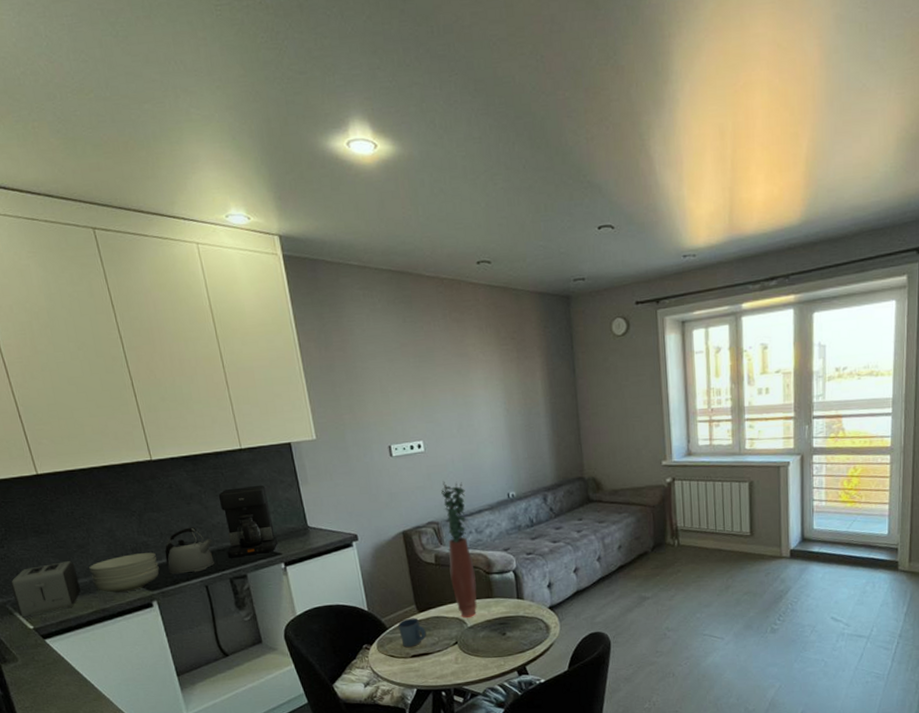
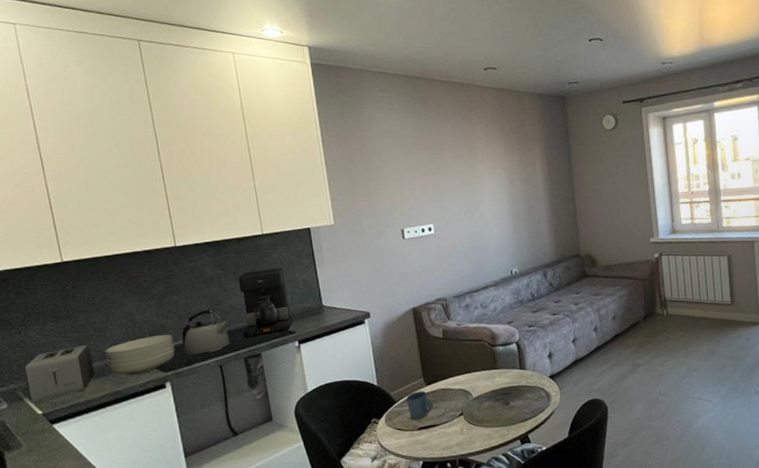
vase: present [441,481,477,618] -> none [449,260,482,389]

